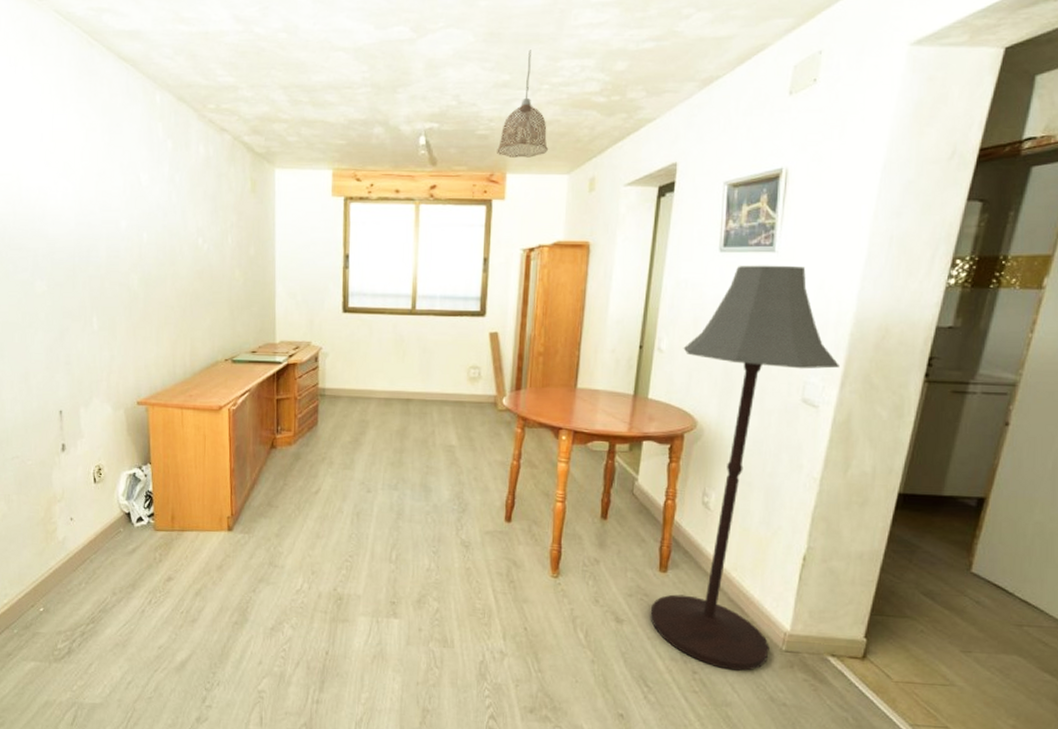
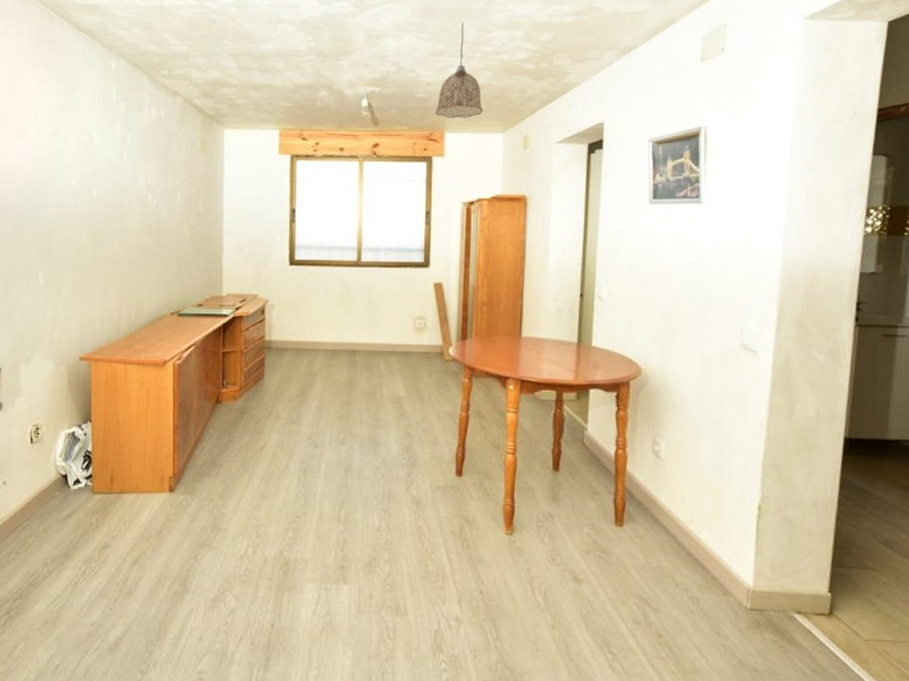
floor lamp: present [650,265,839,671] -> none [609,216,773,633]

